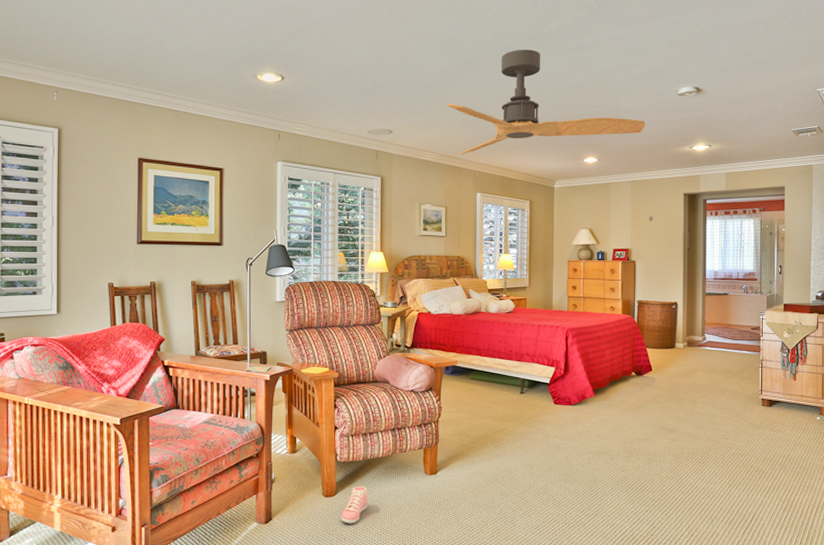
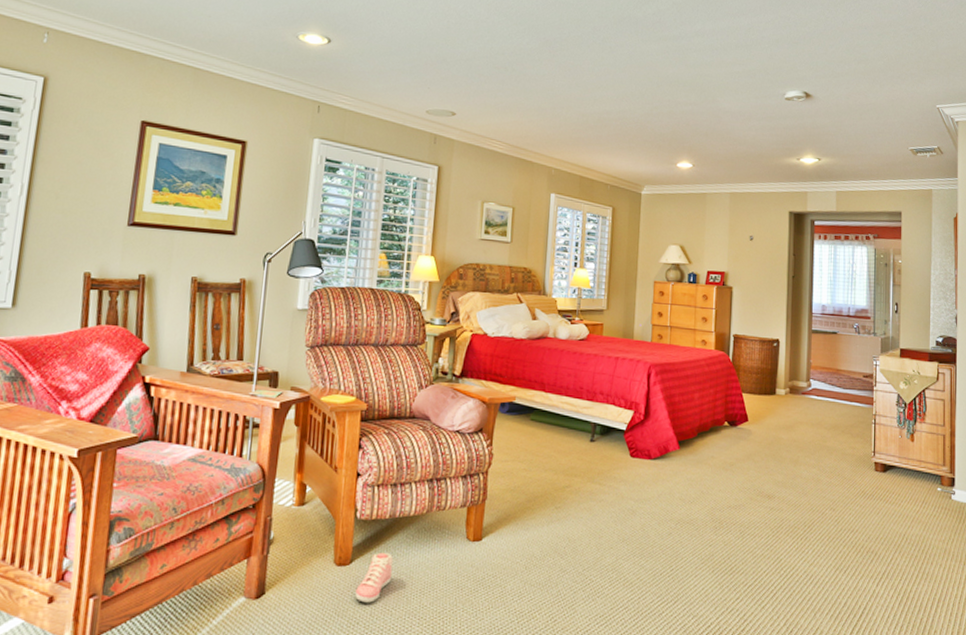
ceiling fan: present [446,49,645,155] -> none [521,32,748,147]

